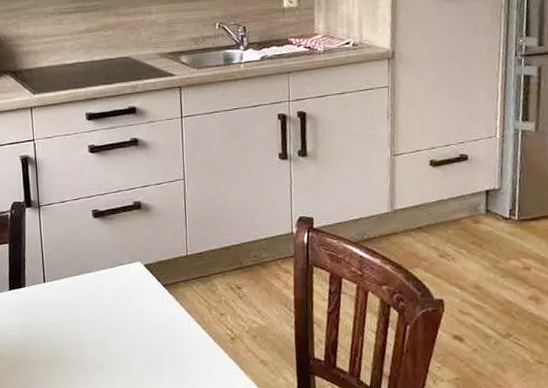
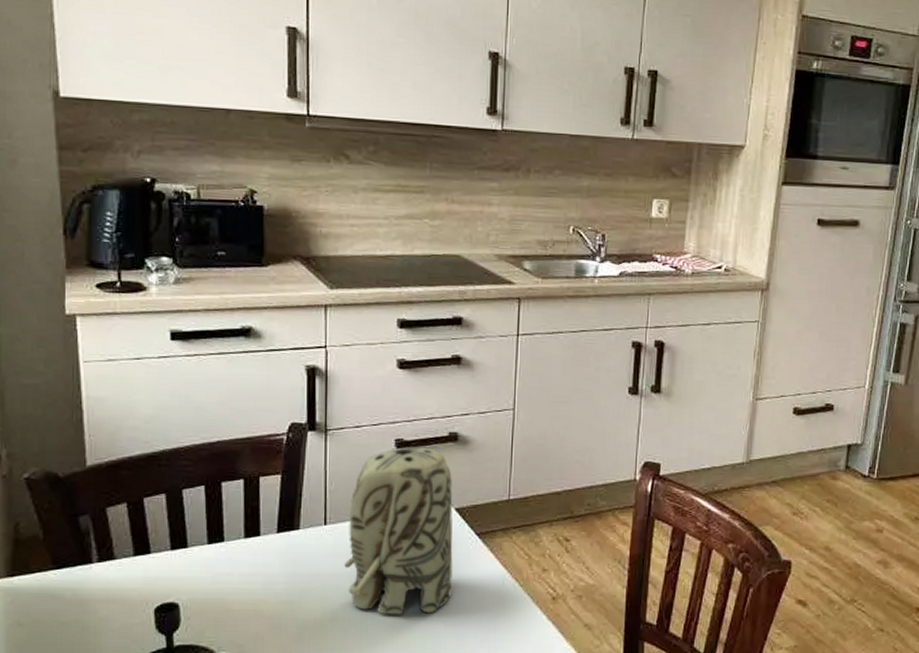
toy elephant: none [61,215,148,355] -> present [344,447,453,615]

